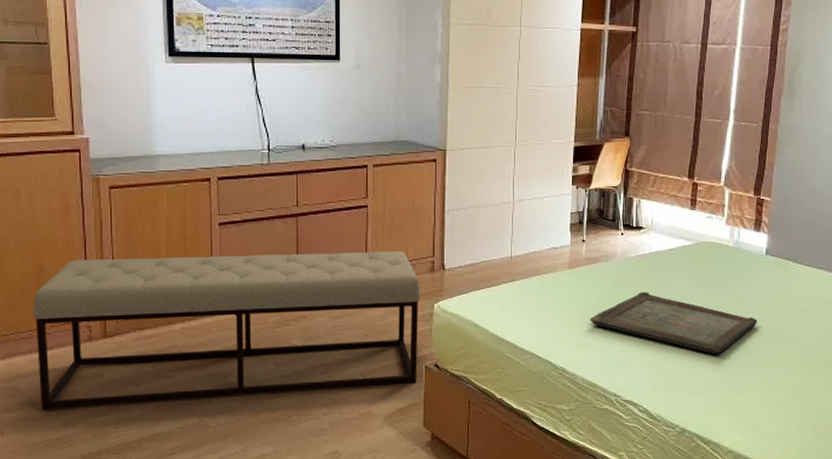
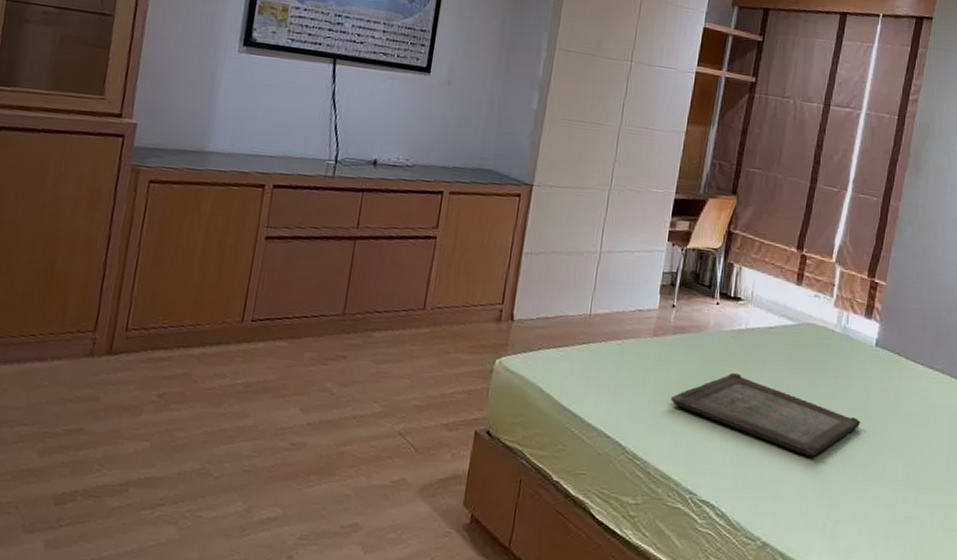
bench: present [33,250,421,410] -> none [16,259,483,451]

